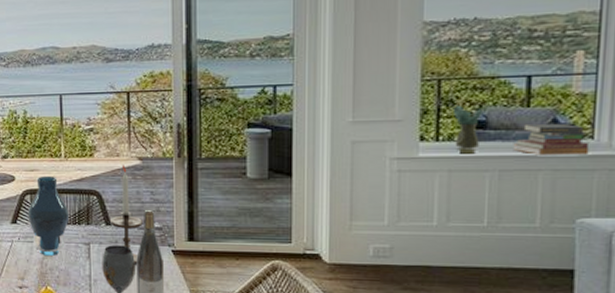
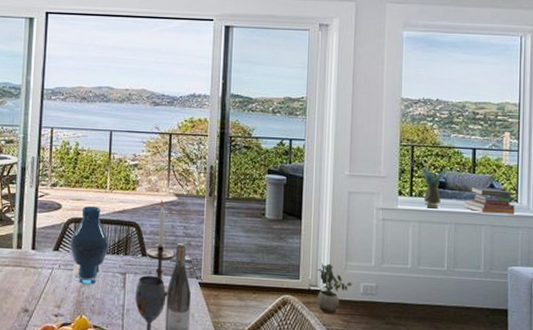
potted plant: none [314,224,359,280] -> present [317,263,352,314]

